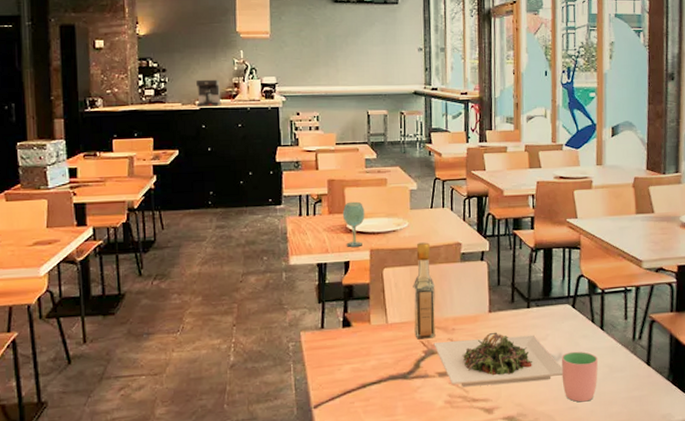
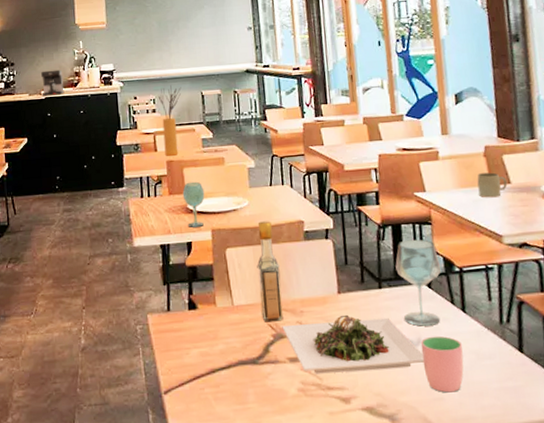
vase: none [322,103,347,176] -> present [158,85,181,157]
wine glass: none [544,262,585,343] -> present [395,239,441,326]
mug: none [624,202,651,226] -> present [477,172,508,198]

